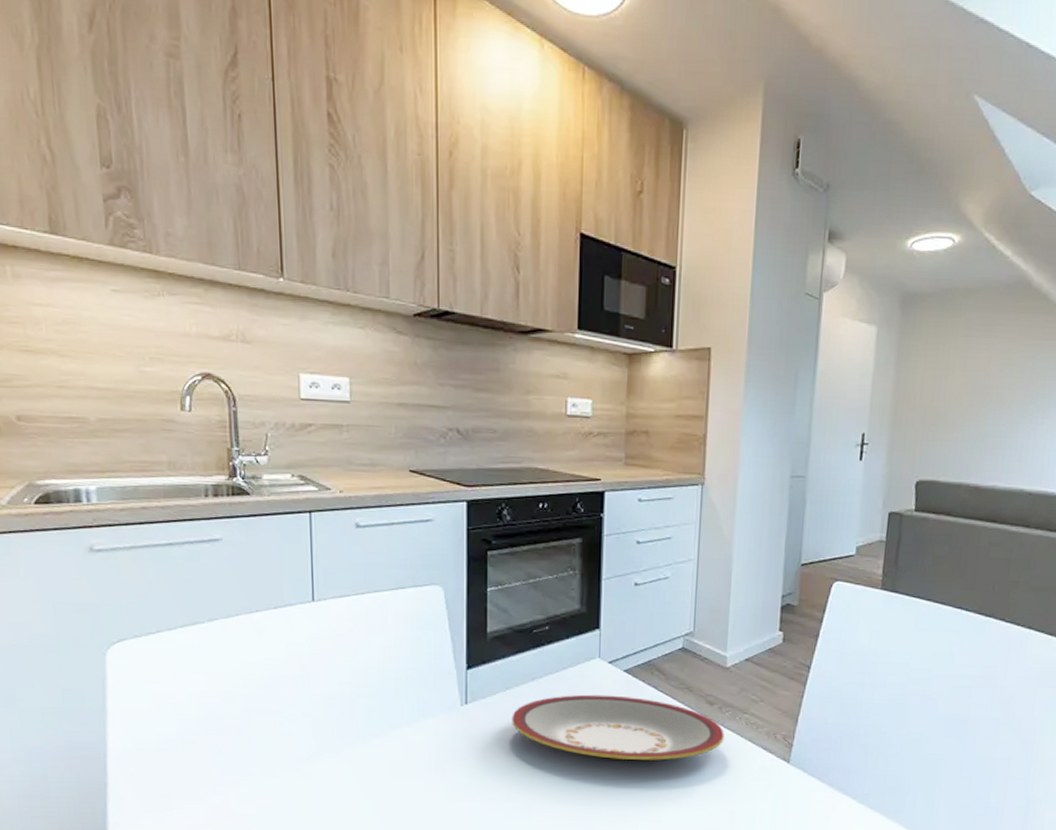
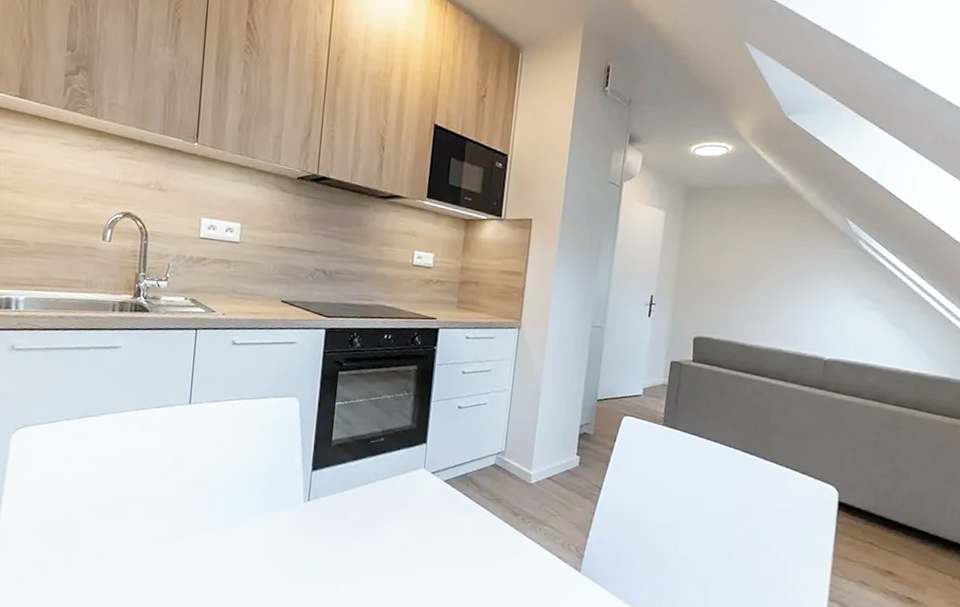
plate: present [511,694,724,761] -> none [345,499,526,562]

